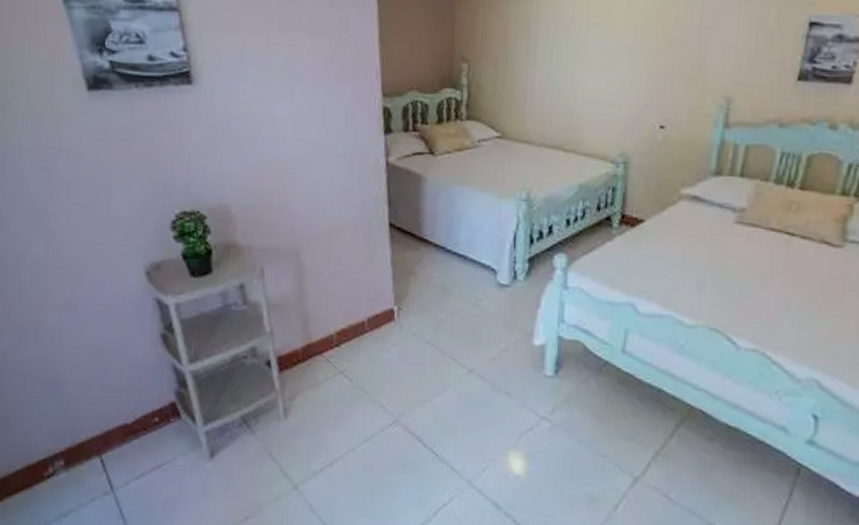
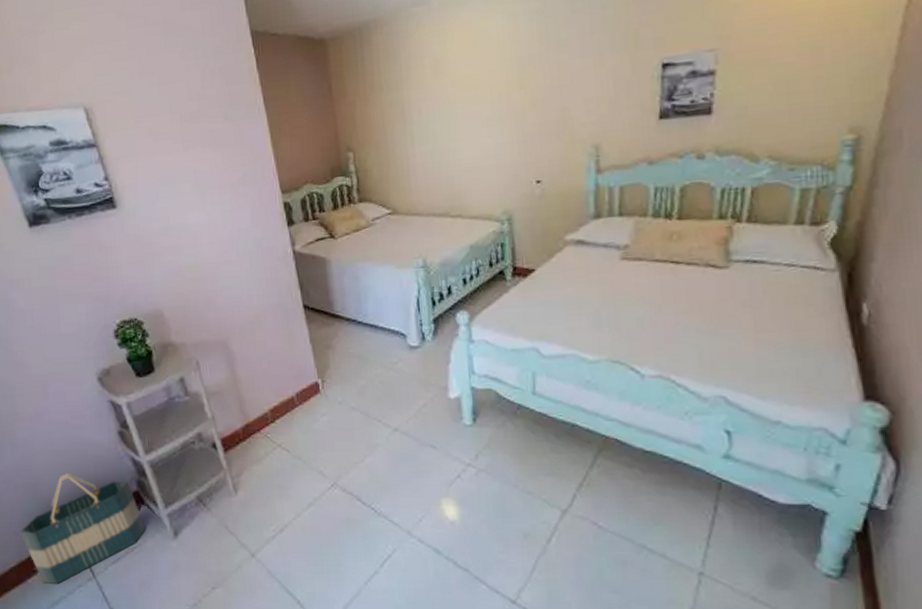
tote bag: none [32,373,179,495] -> present [19,473,146,585]

